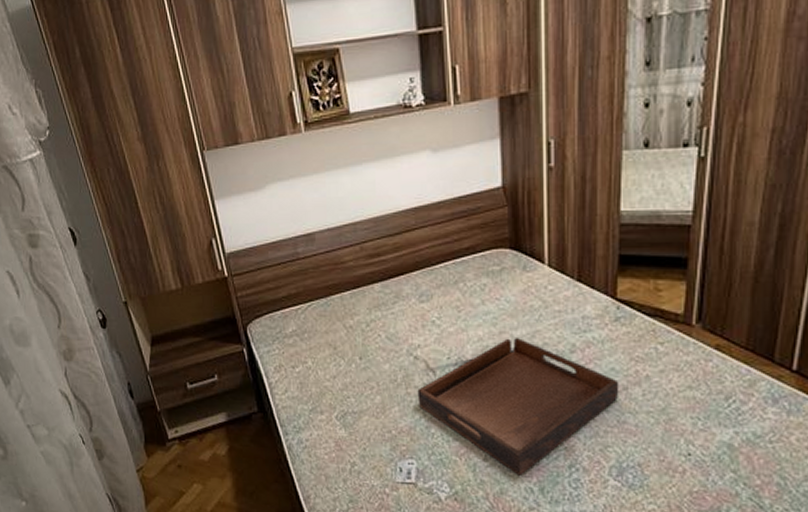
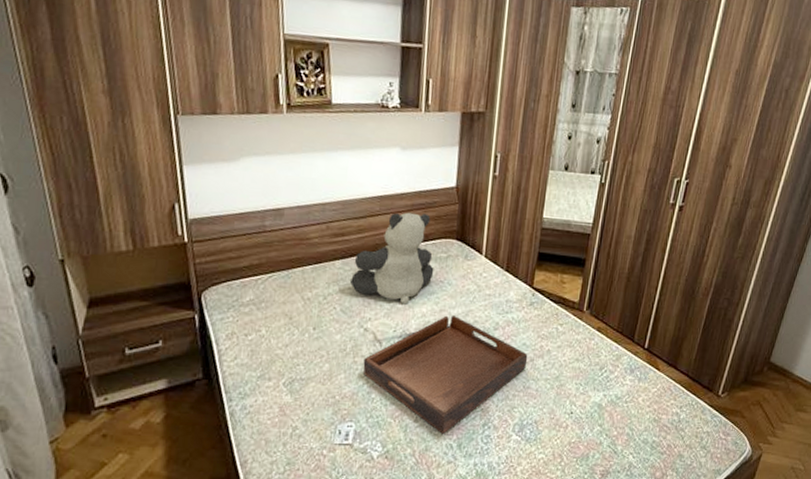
teddy bear: none [393,222,487,328] -> present [350,212,434,304]

